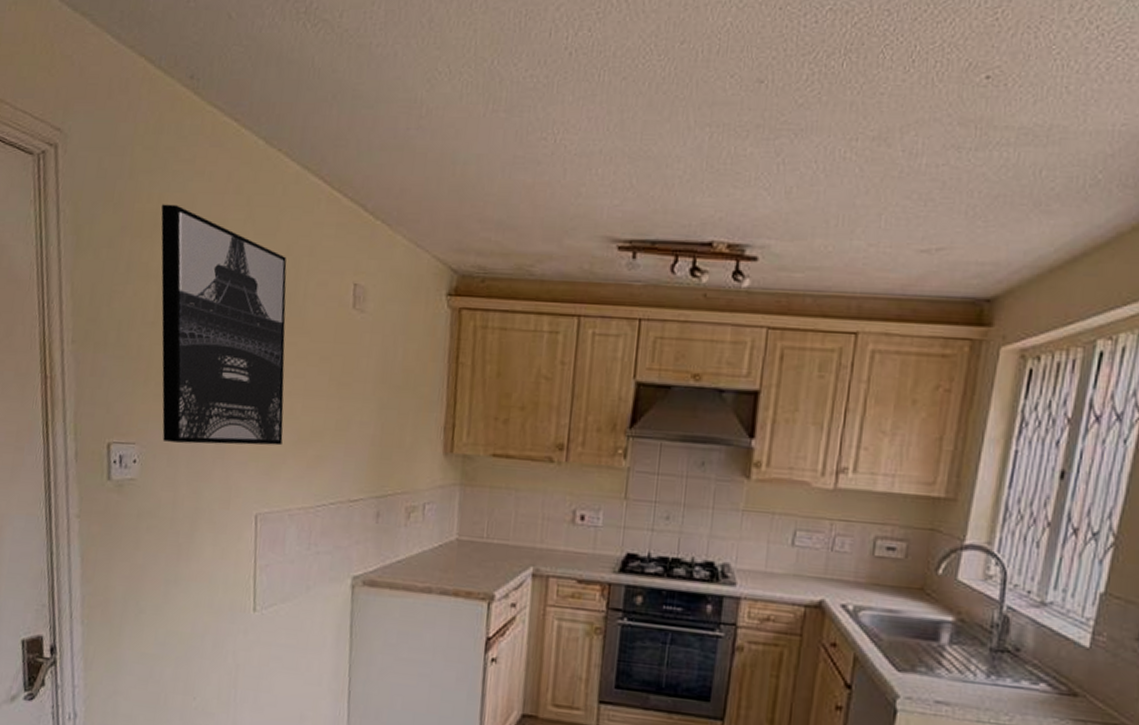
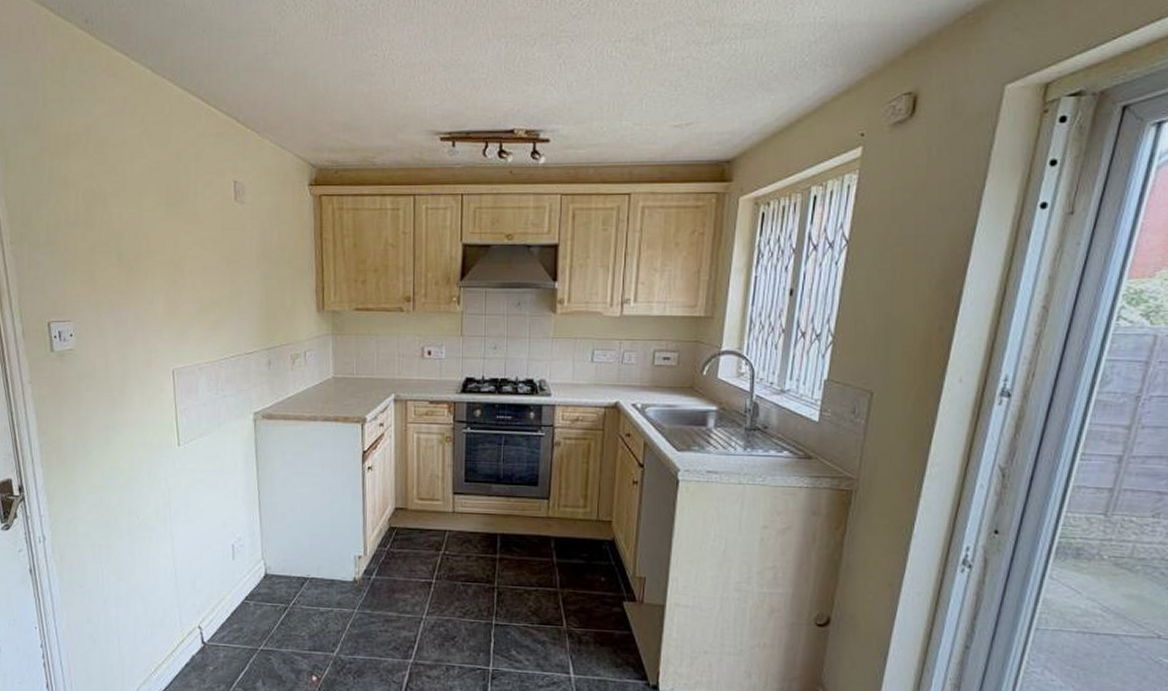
wall art: present [161,204,287,446] -> none [72,126,189,318]

